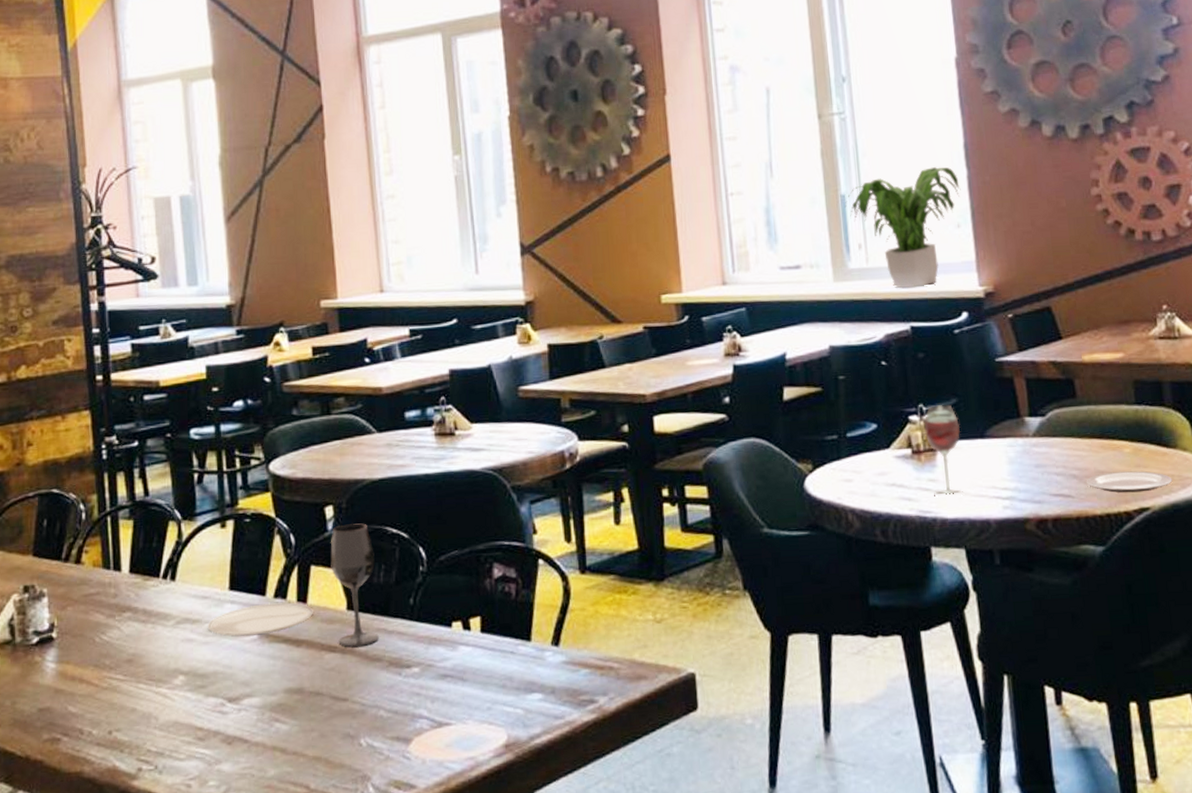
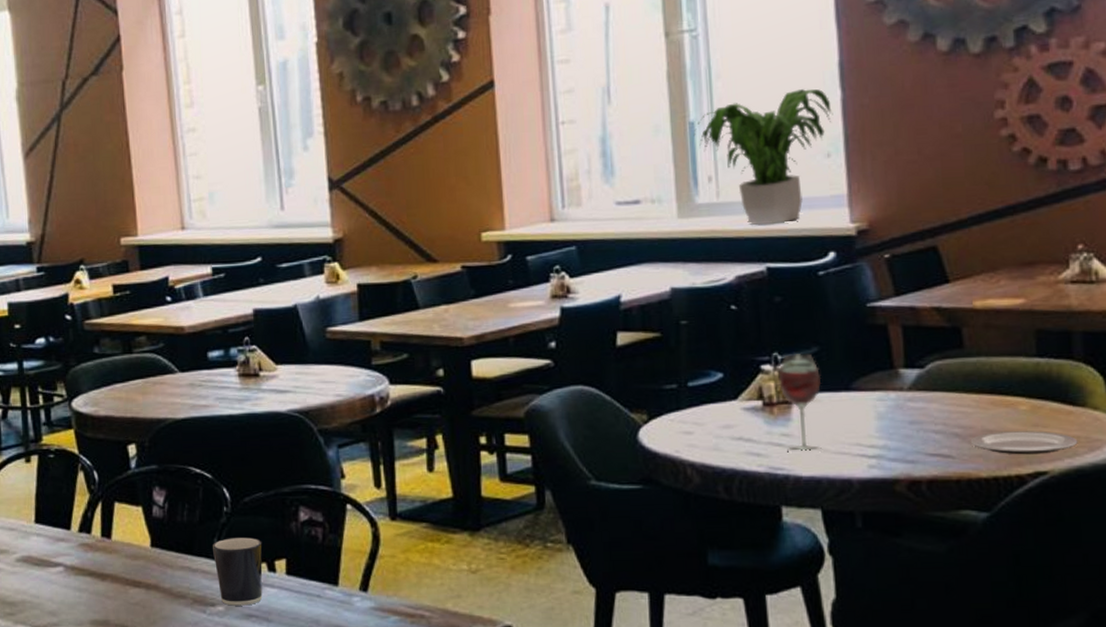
plate: present [207,602,313,637] -> none [14,537,118,568]
wine glass: present [330,523,379,647] -> none [133,462,183,583]
mug: none [409,596,458,667] -> present [213,537,263,606]

